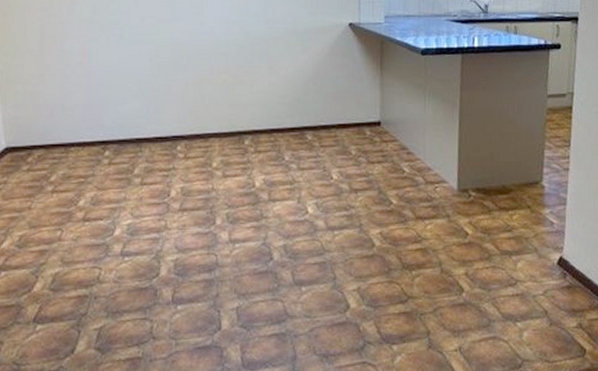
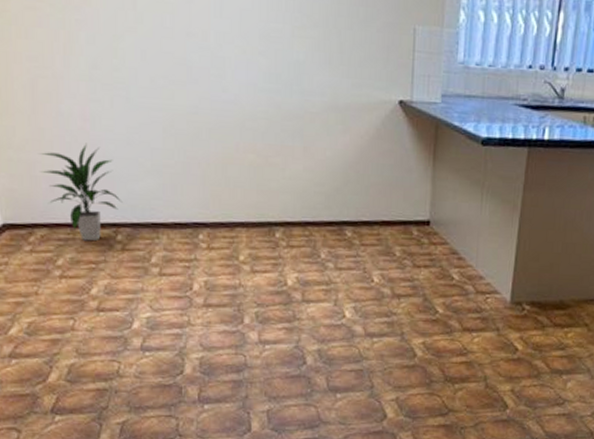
indoor plant: none [42,74,112,158] -> present [40,143,123,241]

